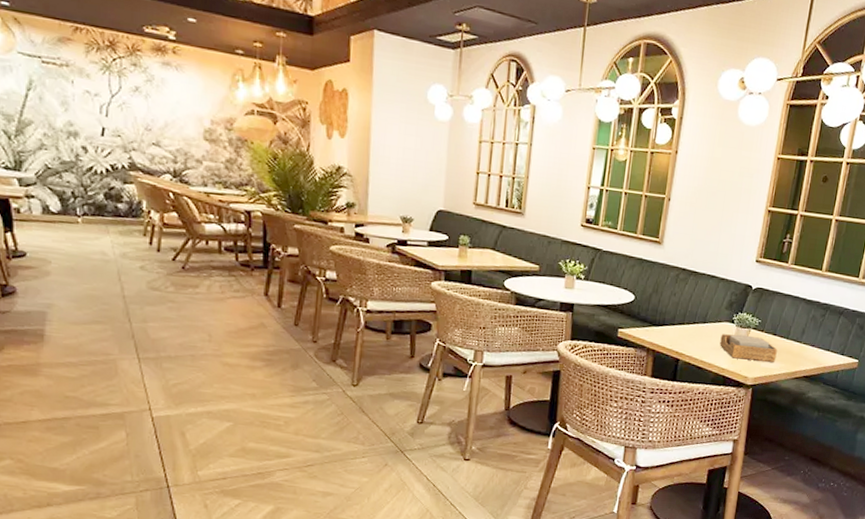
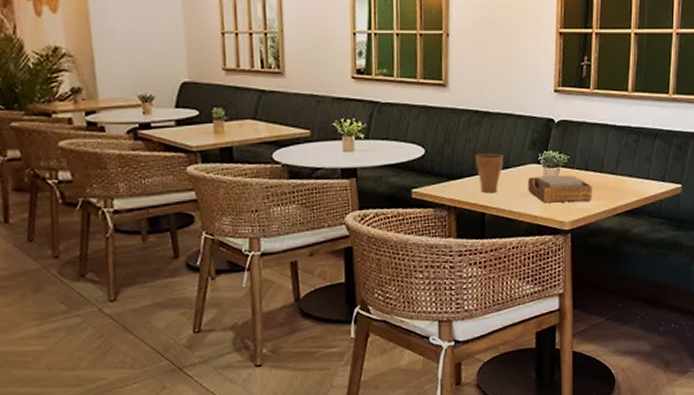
cup: none [677,307,703,343] -> present [475,153,504,194]

